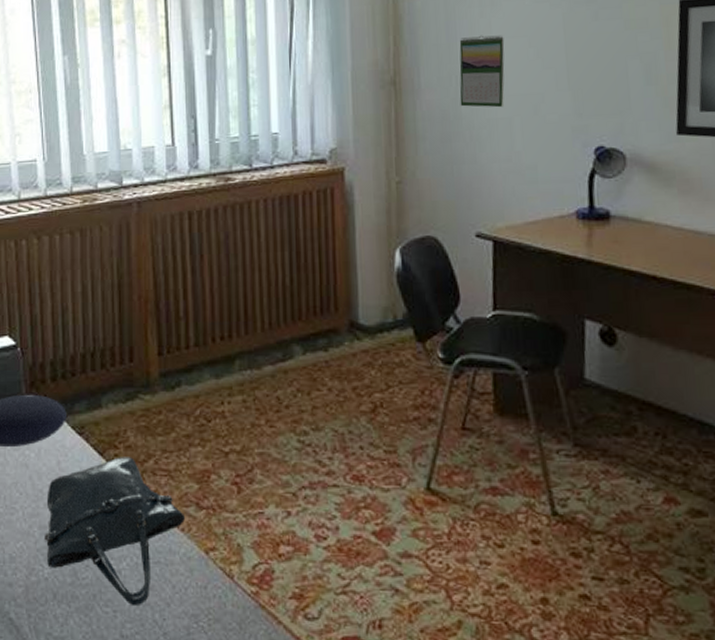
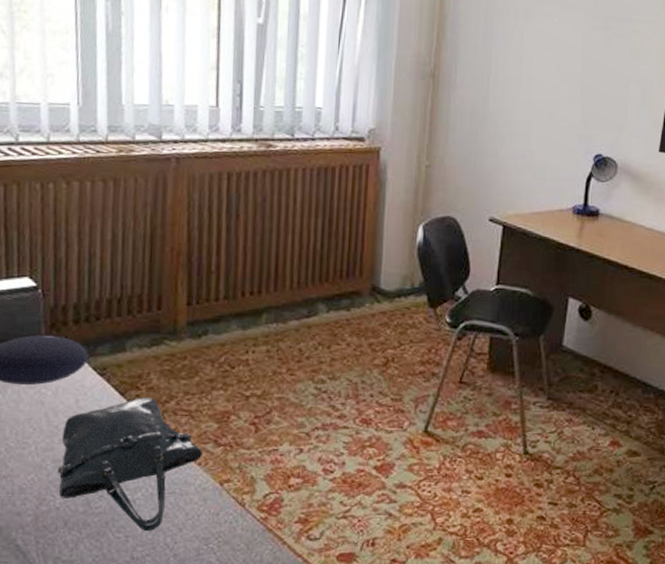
calendar: present [459,35,505,108] -> none [489,43,533,111]

